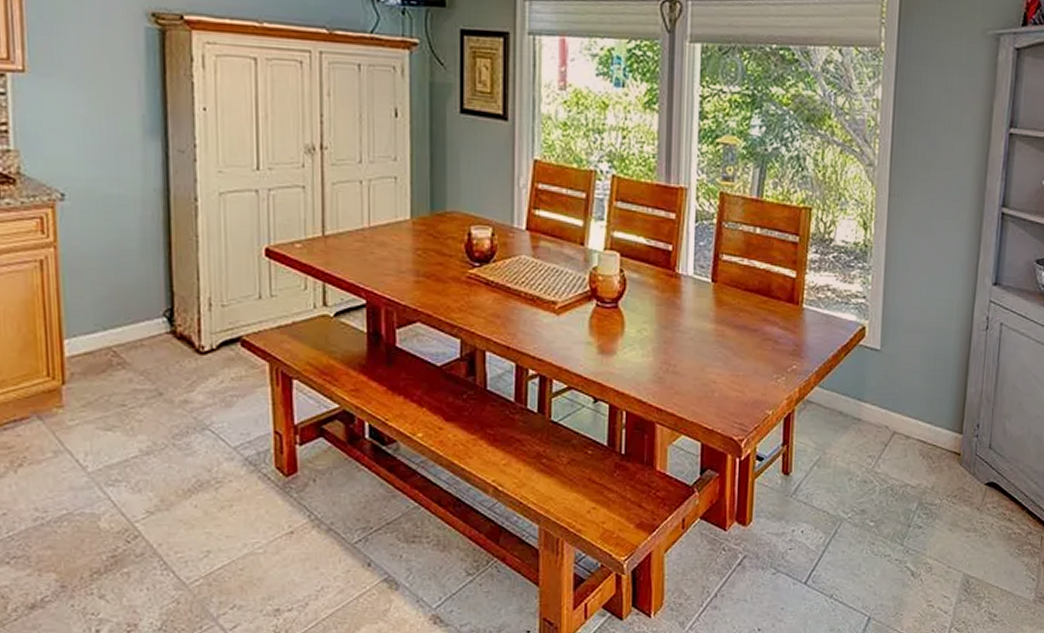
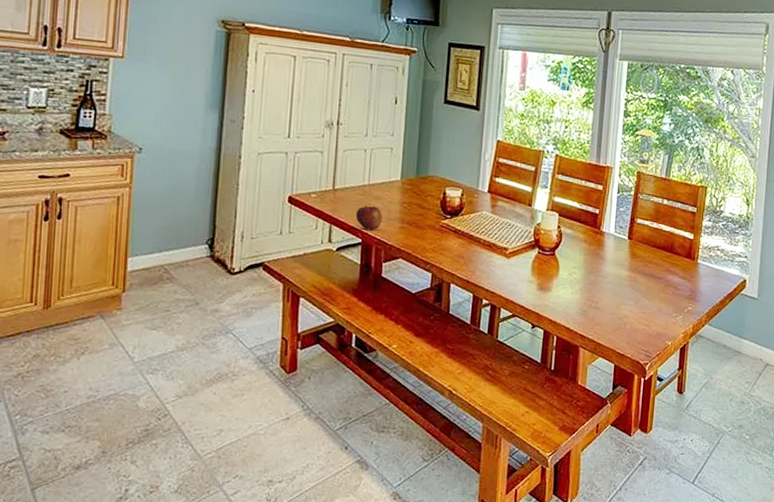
fruit: none [355,255,392,288] -> present [355,205,383,231]

